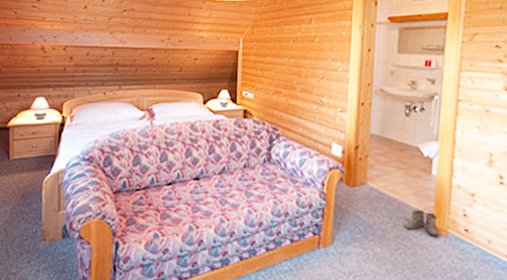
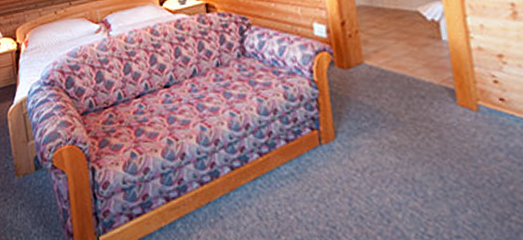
boots: present [404,209,440,237] -> none [420,82,468,113]

